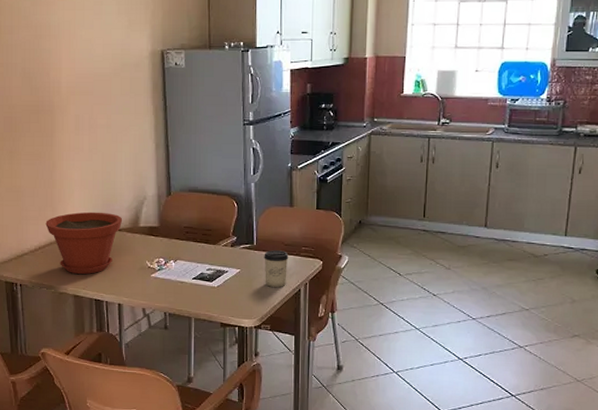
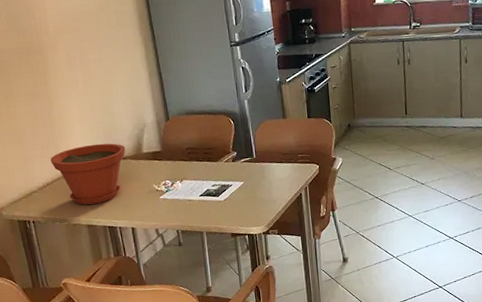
cup: present [264,250,289,287] -> none [264,160,288,195]

